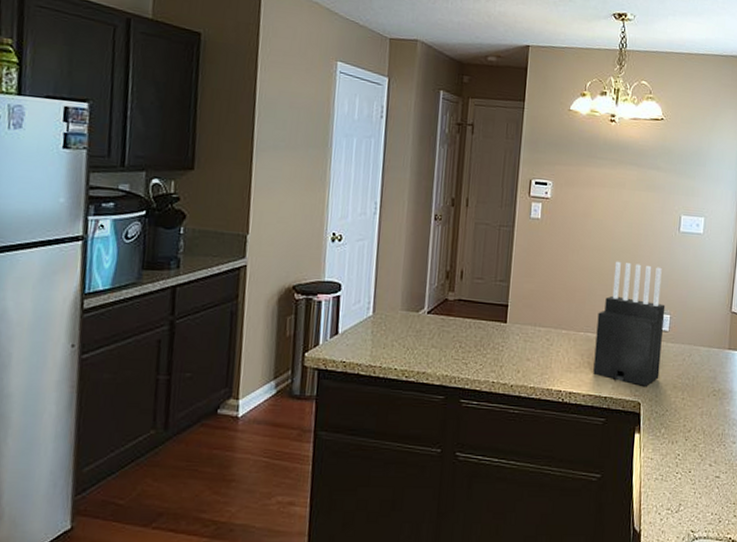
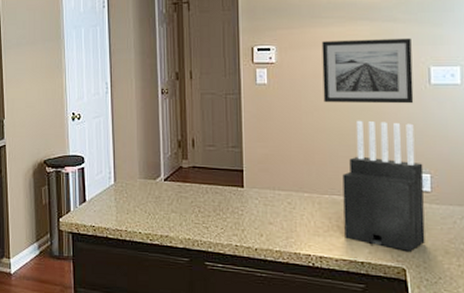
wall art: none [589,181,669,249] -> present [321,38,414,104]

